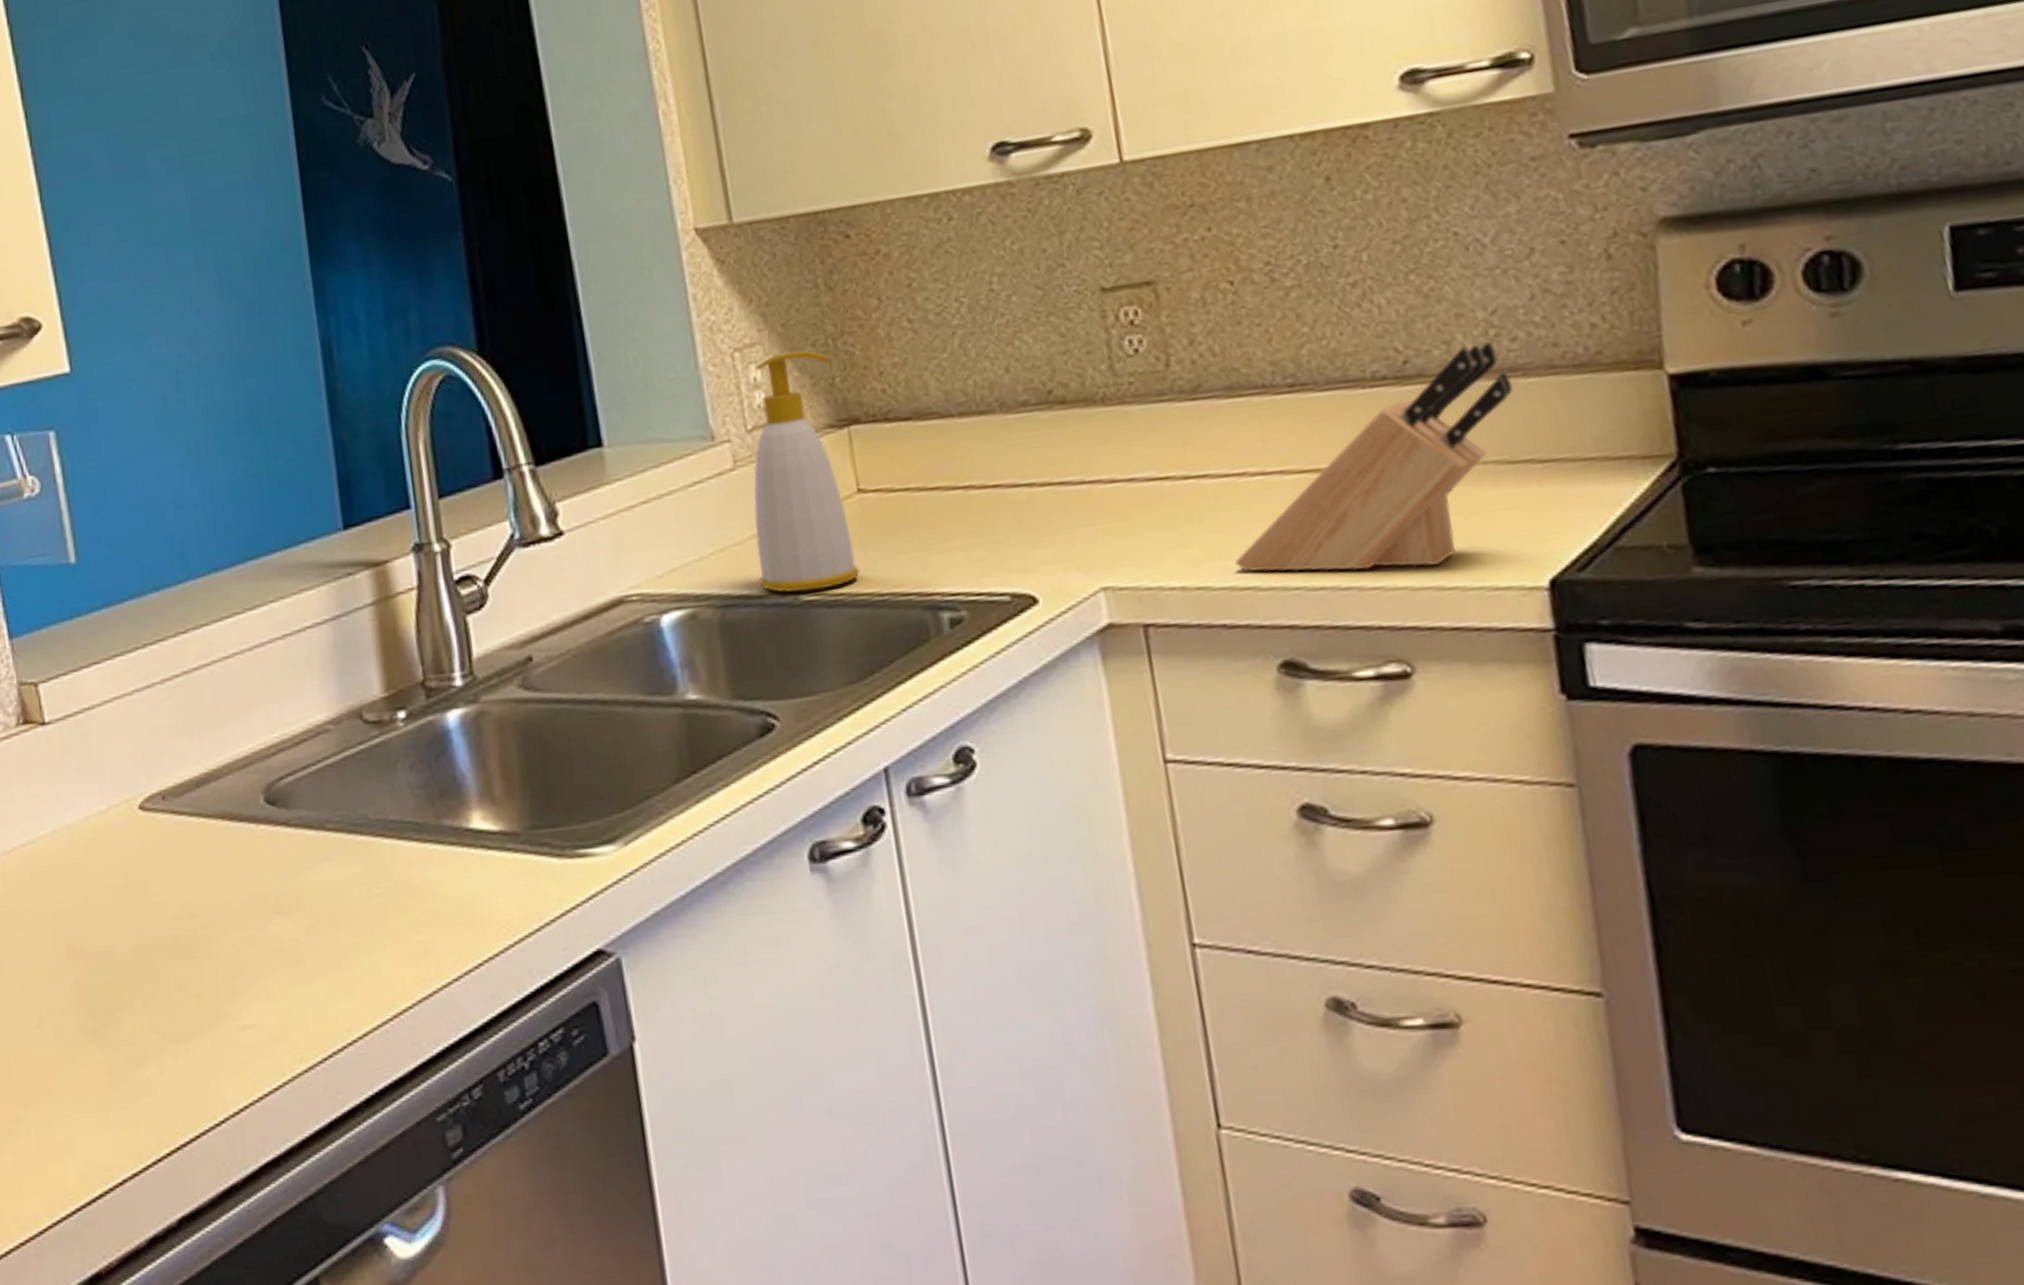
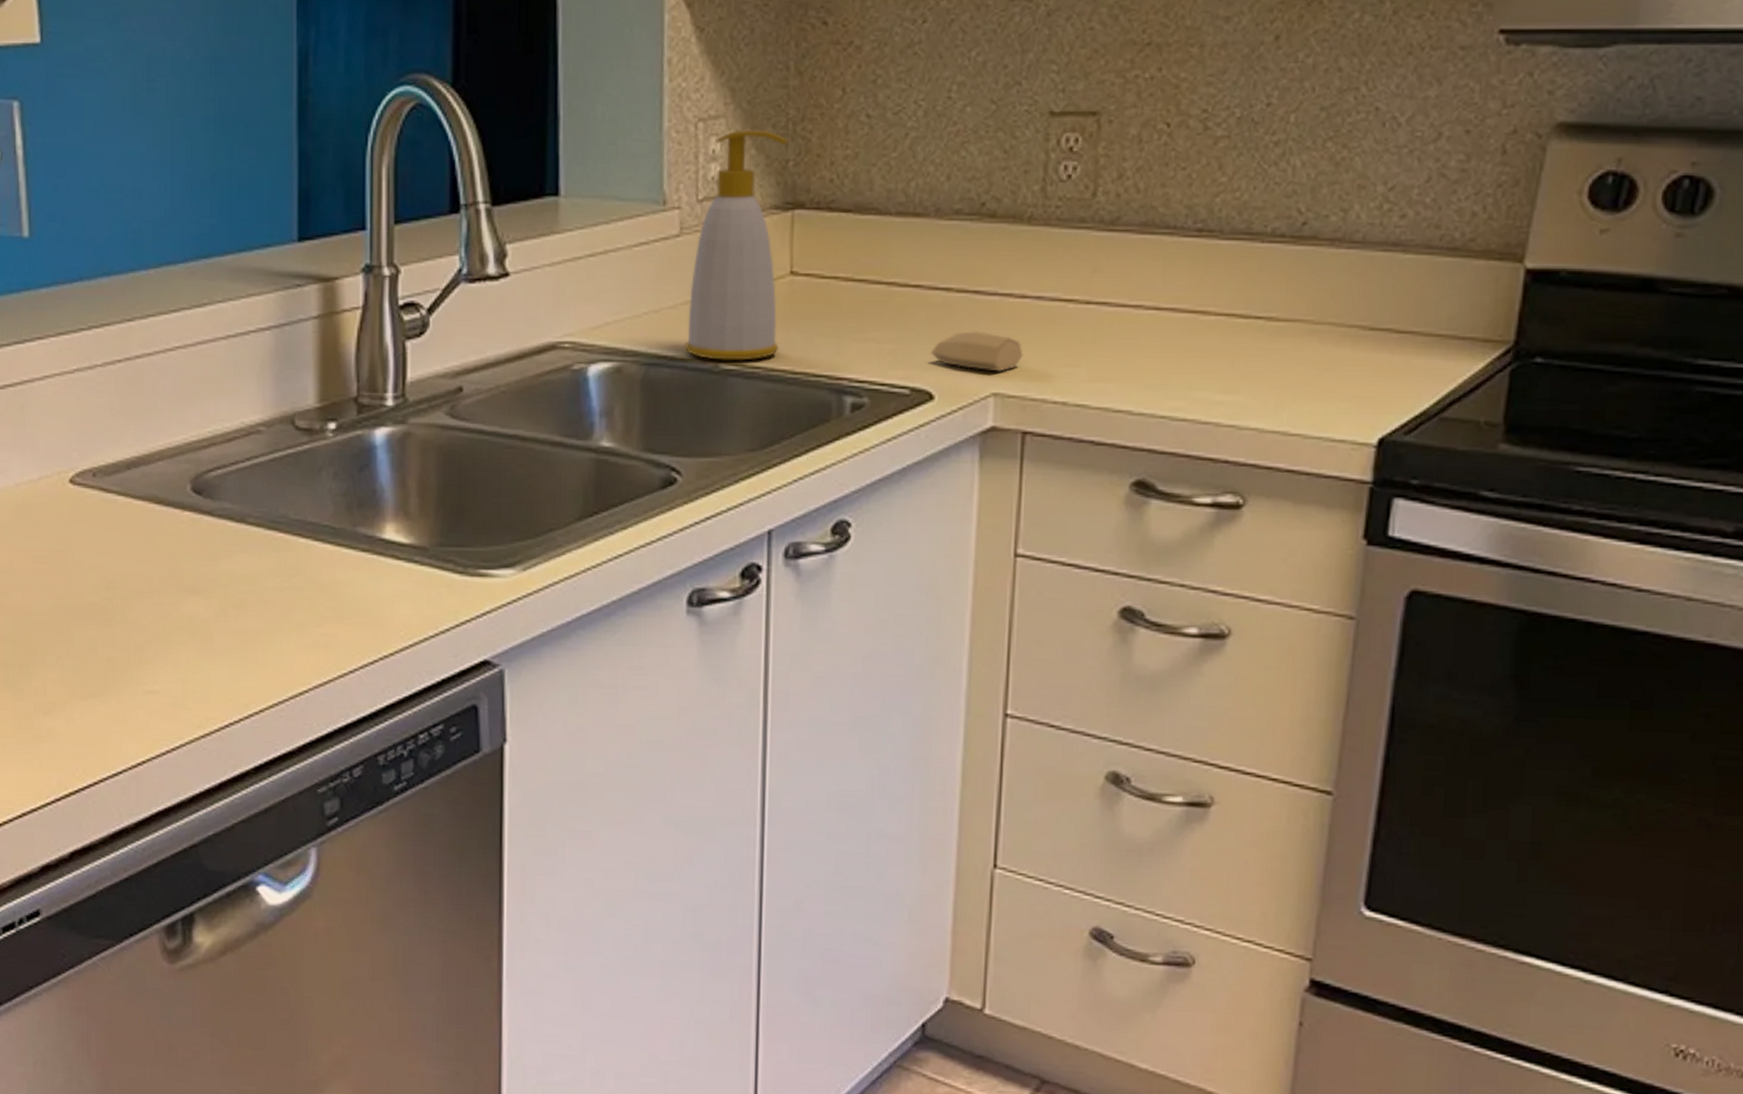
soap bar: none [1024,523,1127,565] -> present [930,331,1023,372]
knife block: present [1235,341,1513,572] -> none [1115,214,1391,413]

